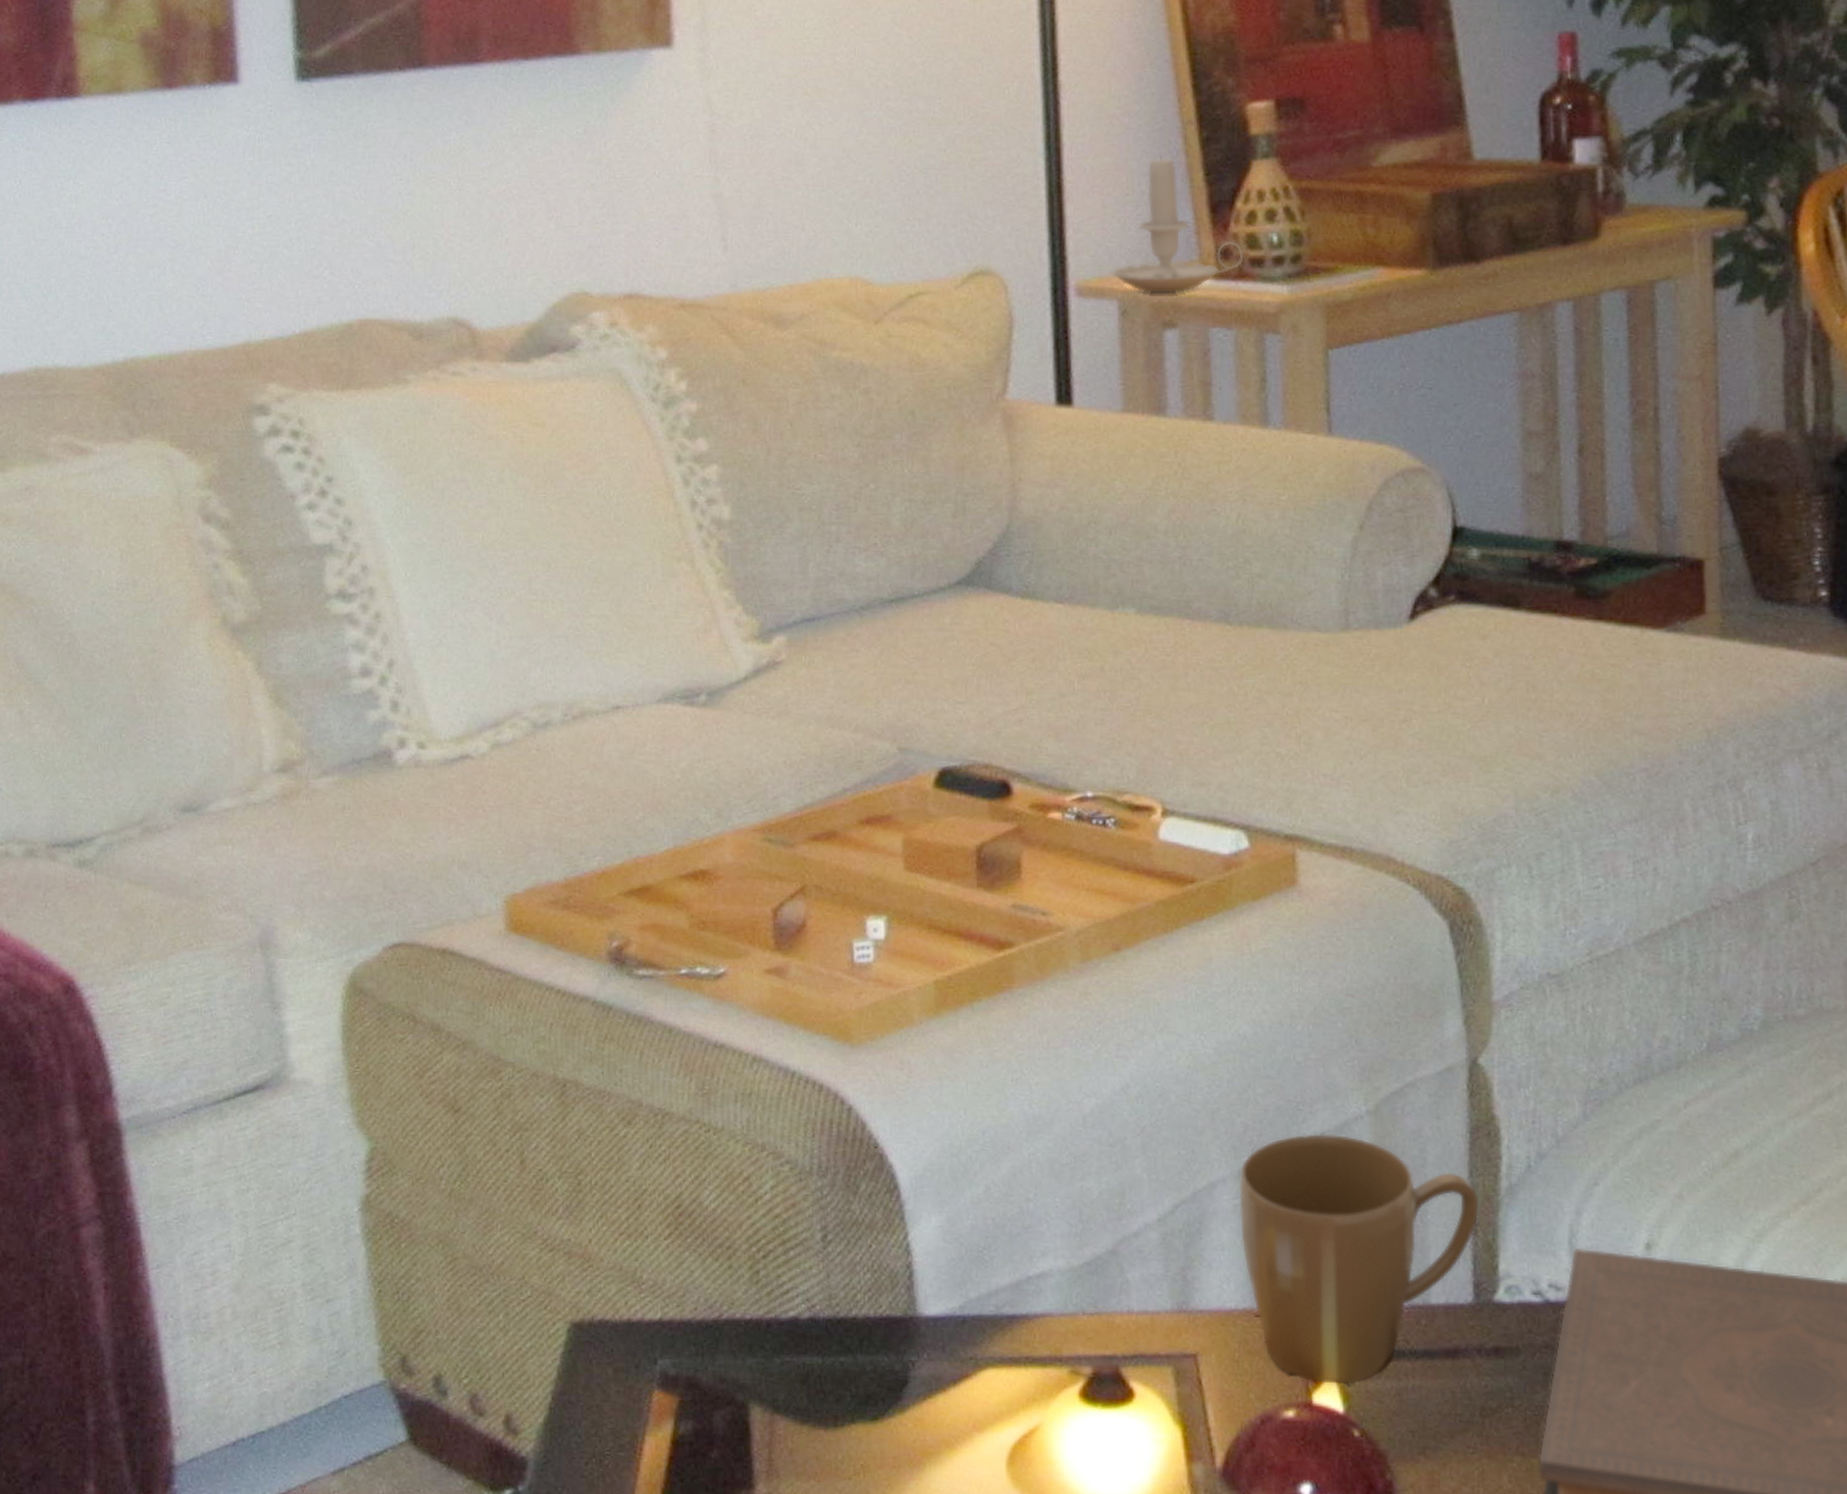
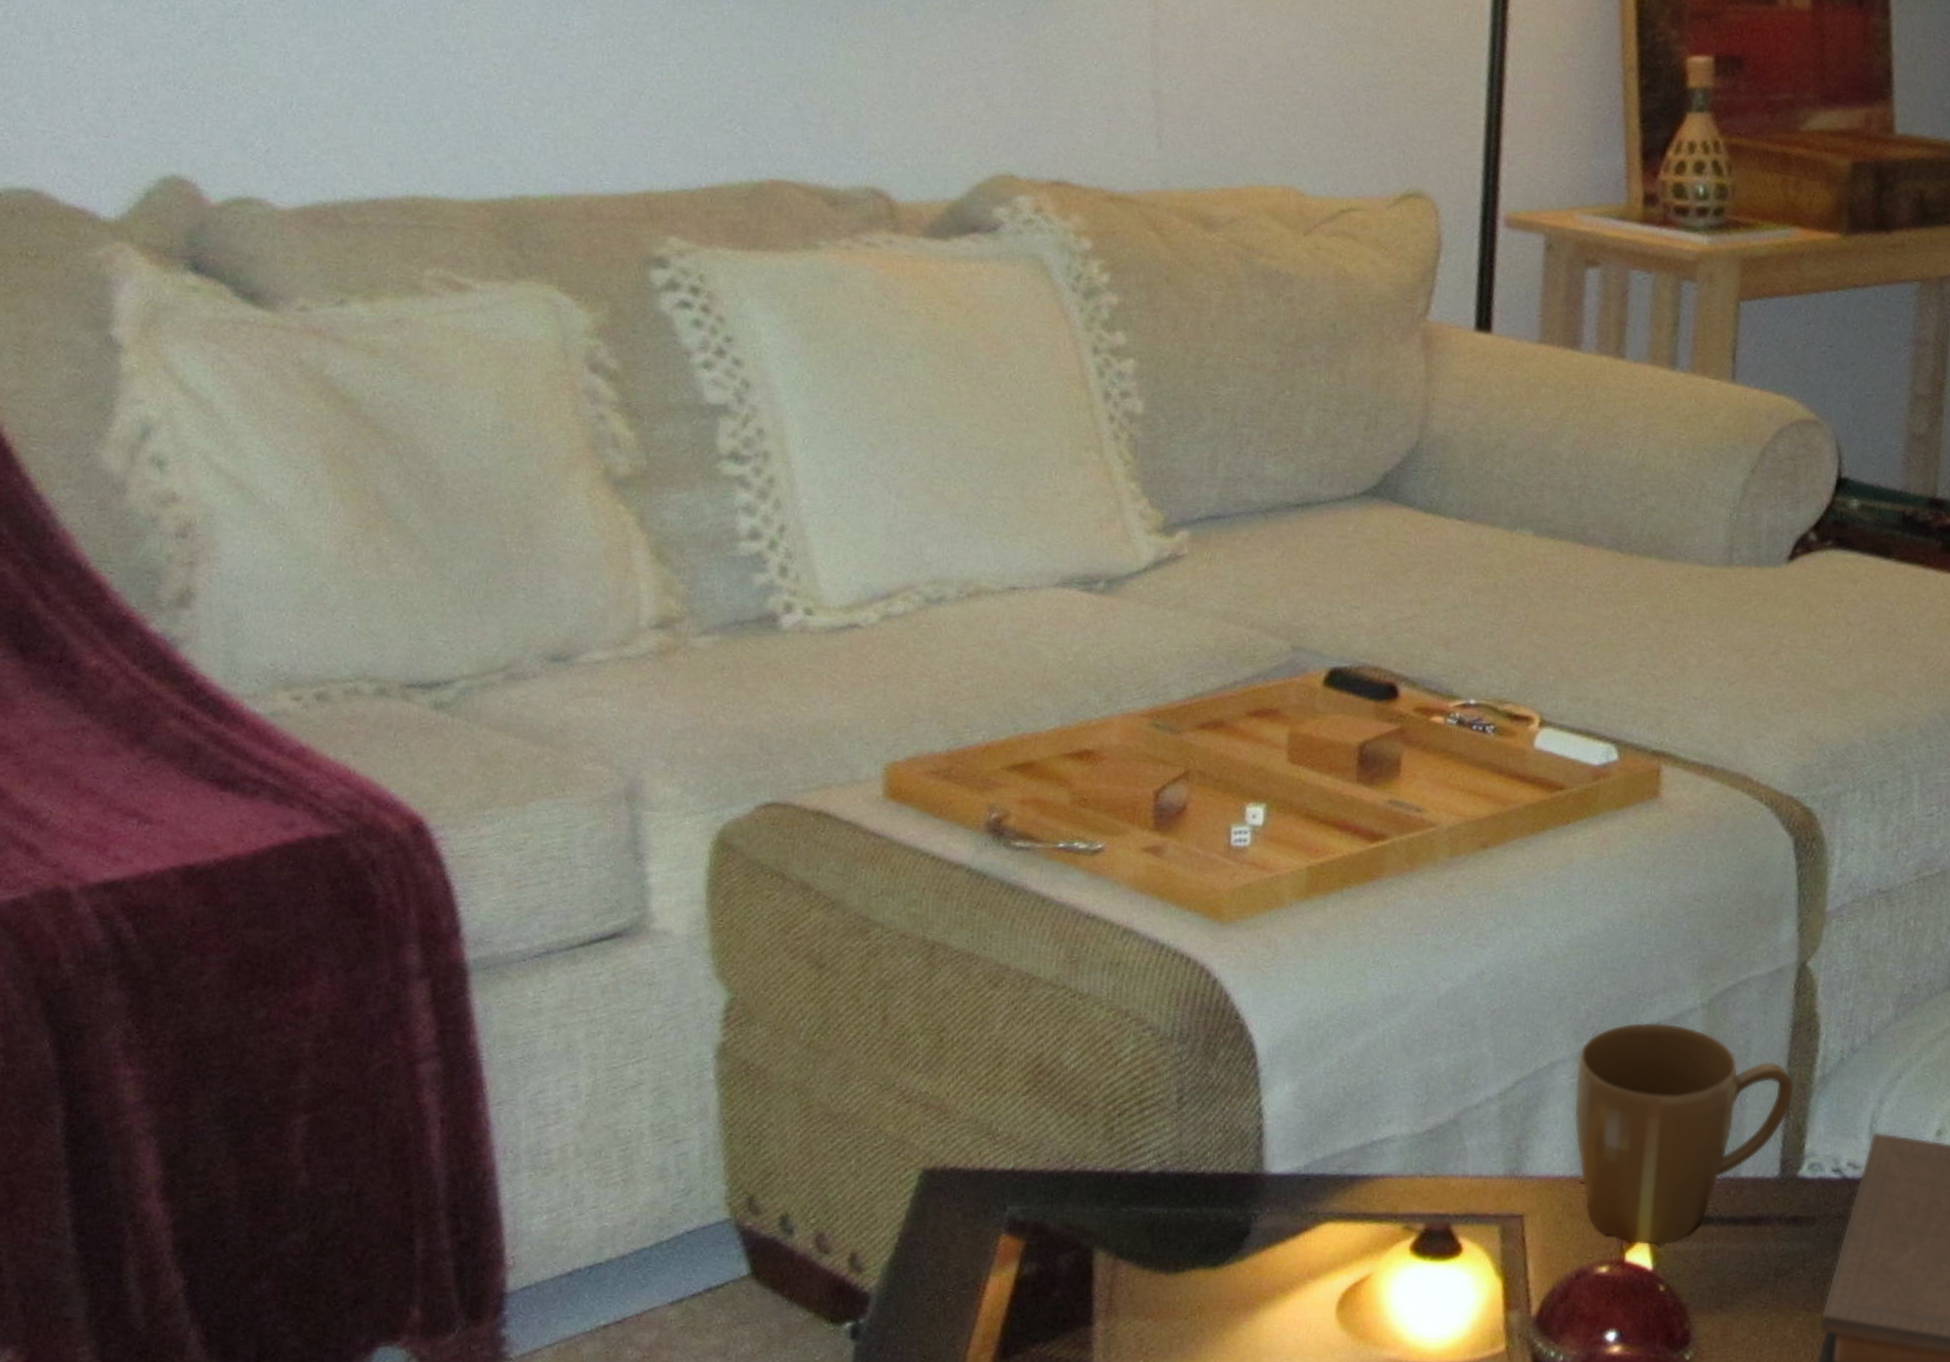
candle: present [1112,154,1244,292] -> none [1541,97,1670,233]

